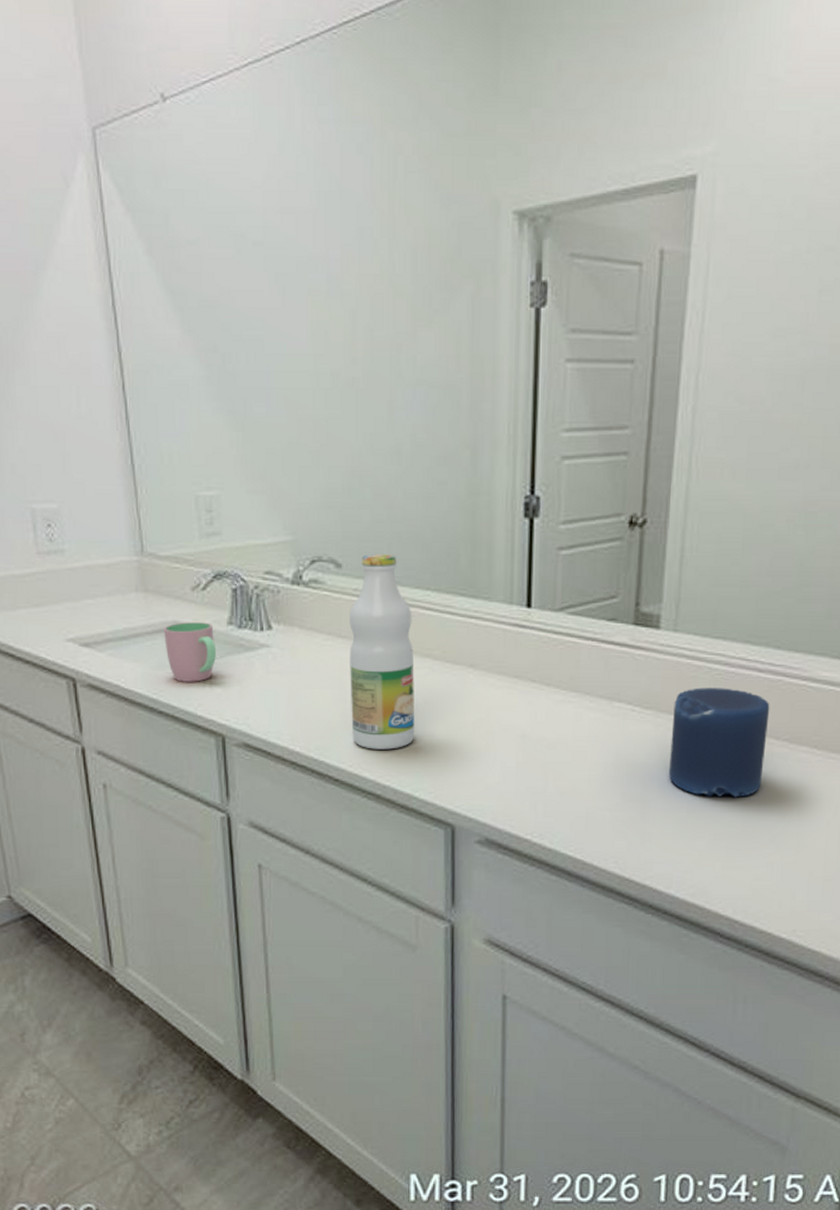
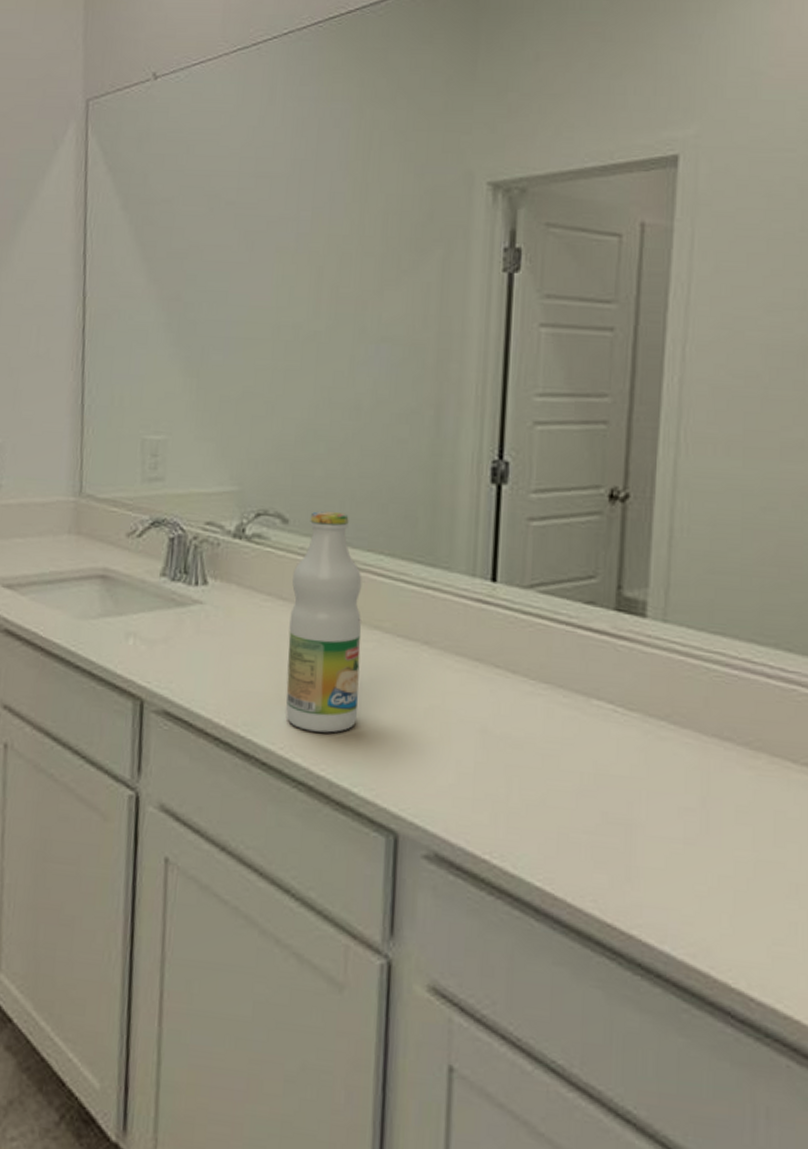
cup: present [164,622,217,682] -> none [91,569,146,637]
candle: present [668,688,770,798] -> none [659,690,783,832]

